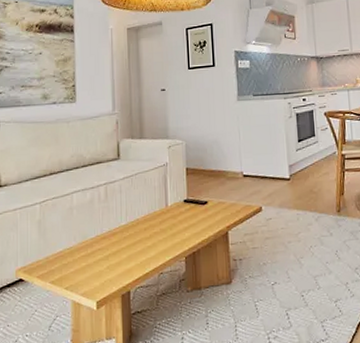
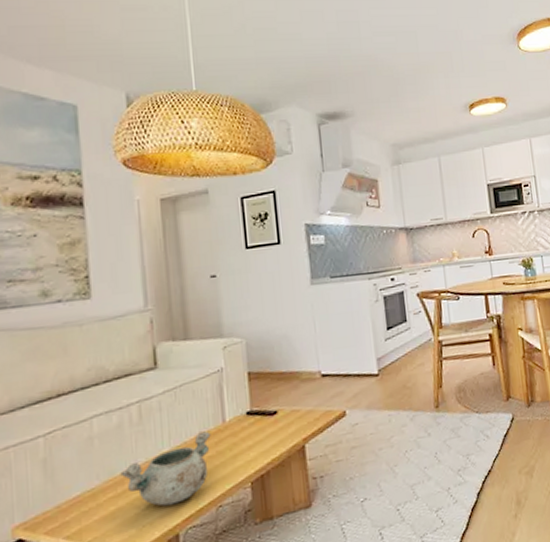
decorative bowl: none [90,212,157,268] -> present [120,431,211,506]

